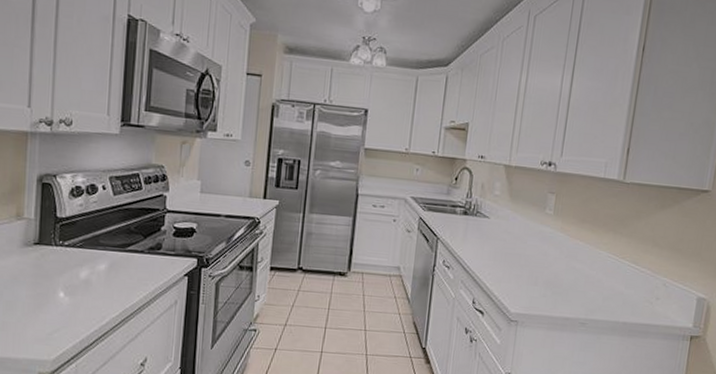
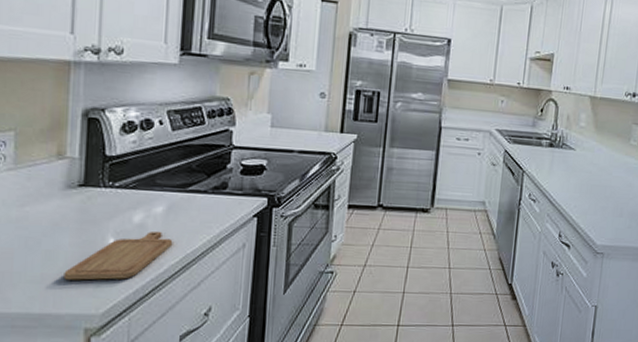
chopping board: none [21,286,114,330] -> present [64,231,173,280]

